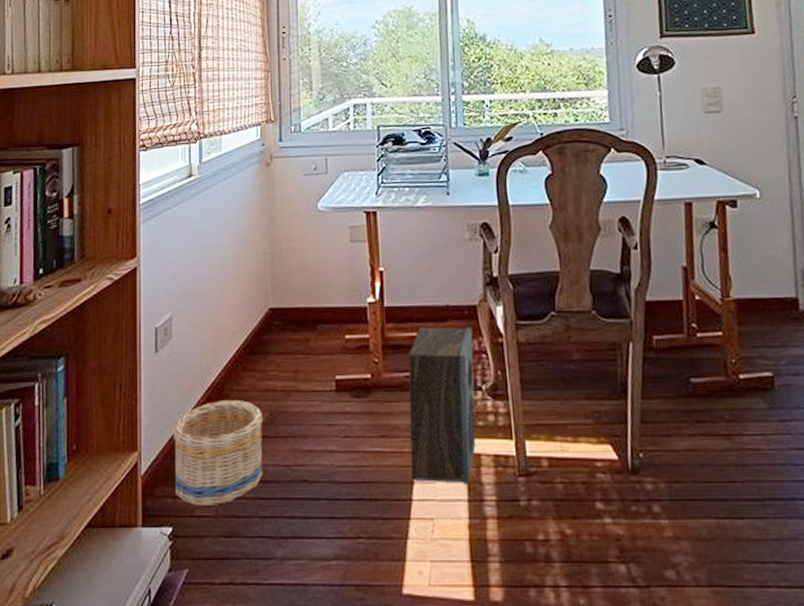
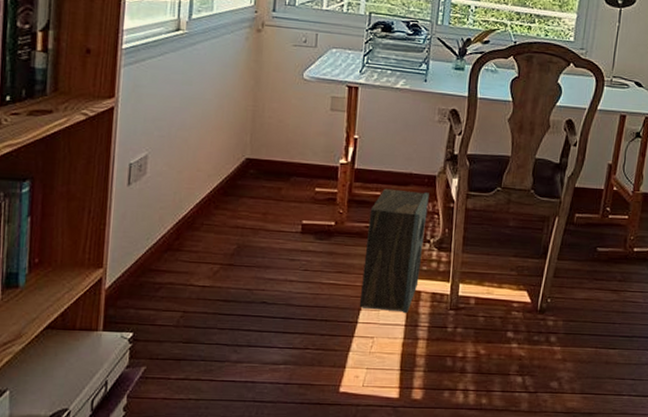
basket: present [172,400,264,506] -> none [139,232,231,317]

